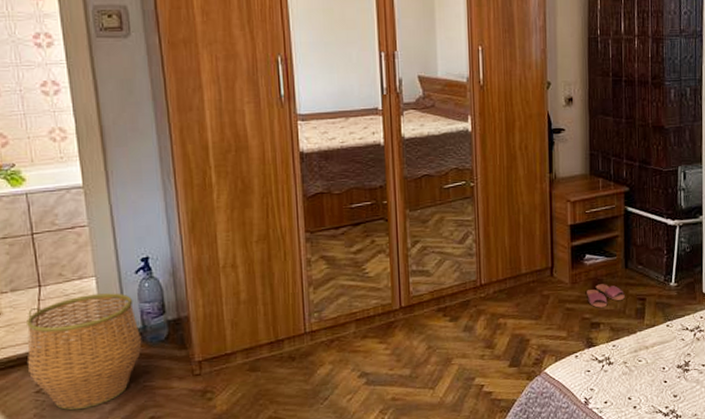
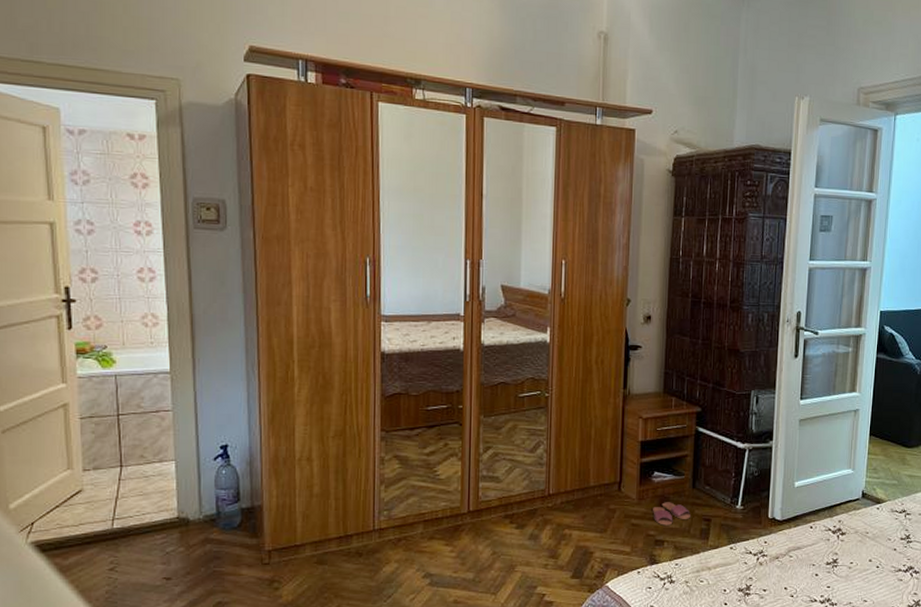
basket: present [27,293,142,411] -> none [104,478,215,590]

